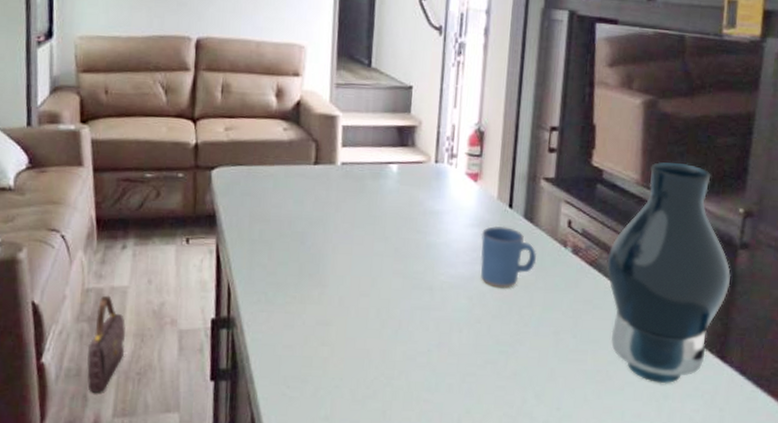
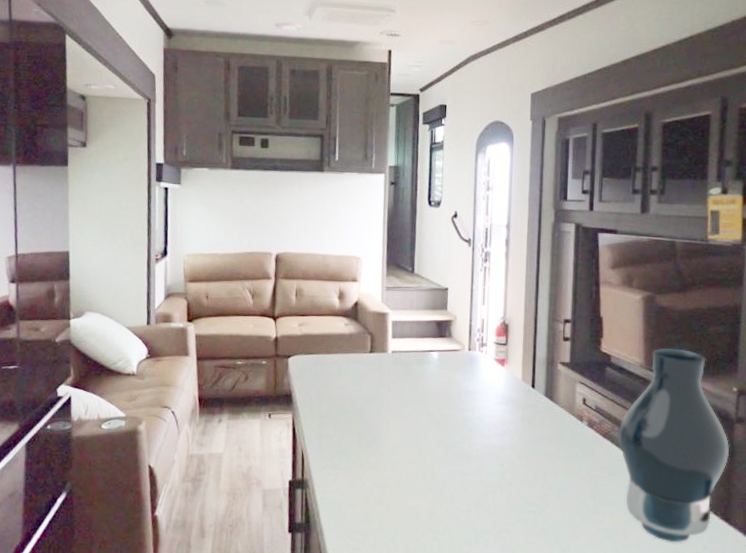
handbag: present [87,295,125,393] -> none [190,460,221,541]
mug: present [481,226,536,288] -> none [509,403,557,457]

